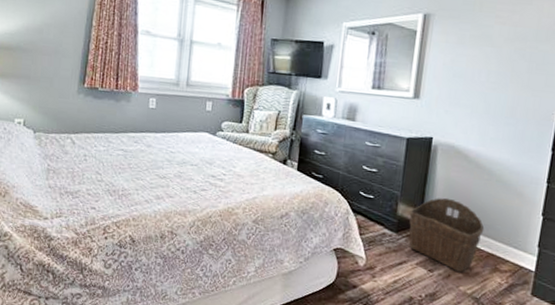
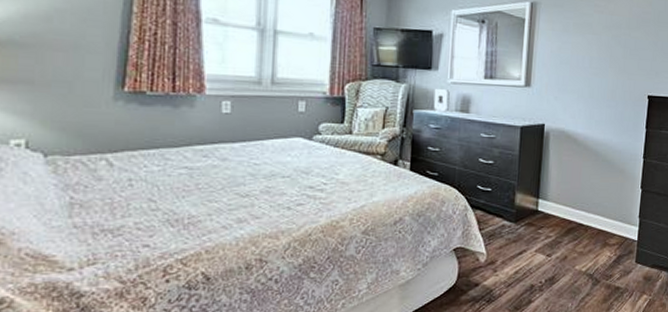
wicker basket: present [409,197,485,273] -> none [526,182,594,253]

